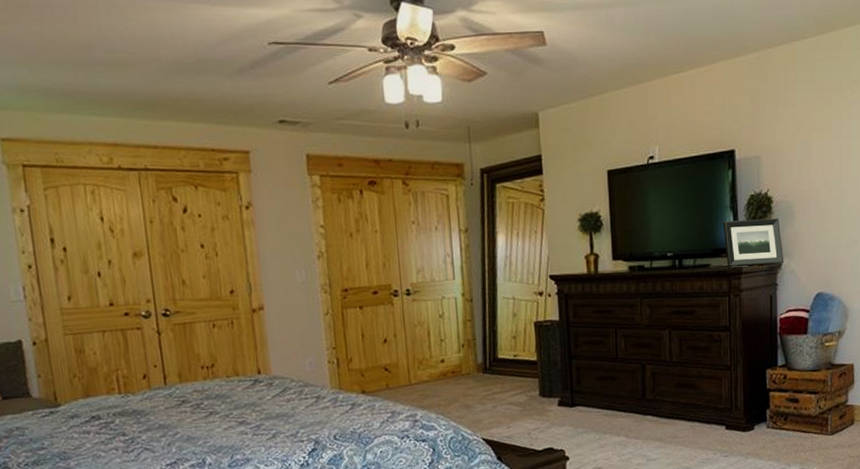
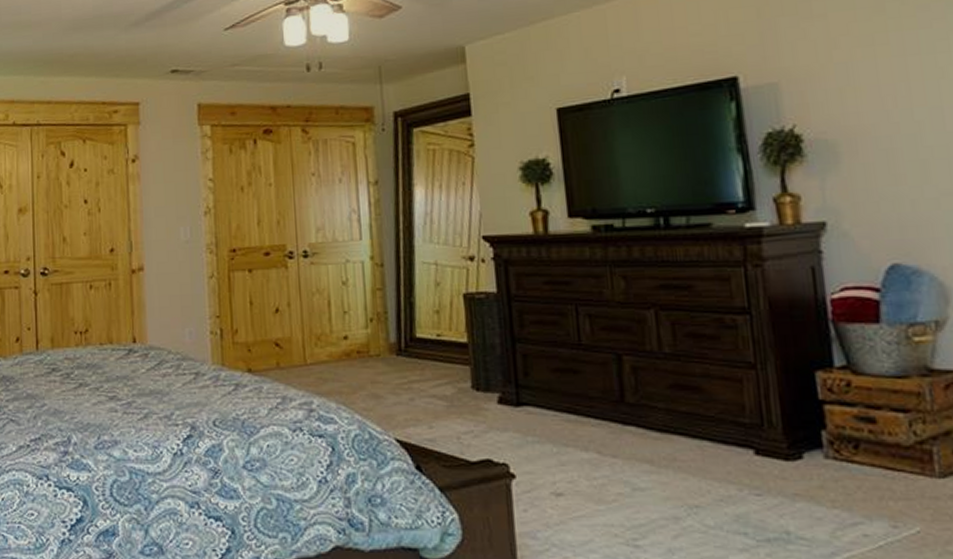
picture frame: present [723,218,784,268] -> none [727,162,830,229]

